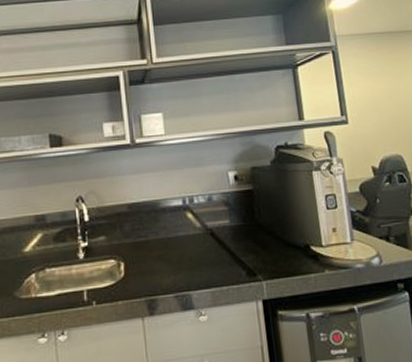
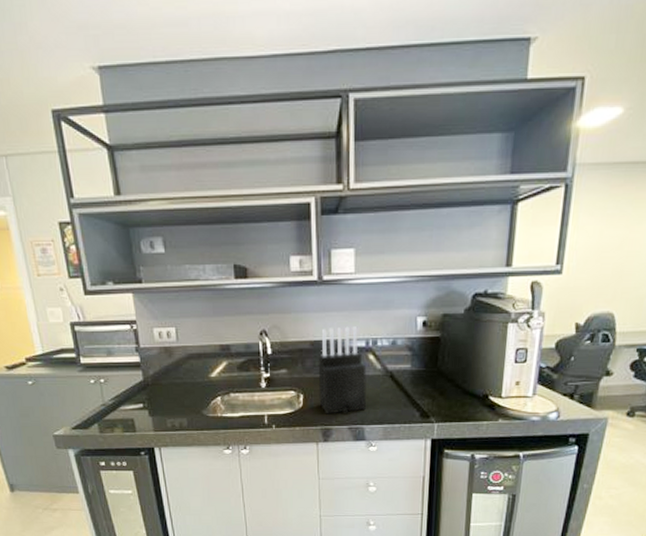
knife block: none [136,185,190,283] -> present [318,326,367,415]

